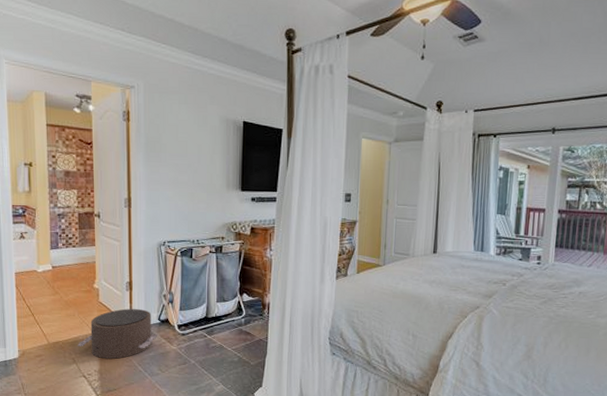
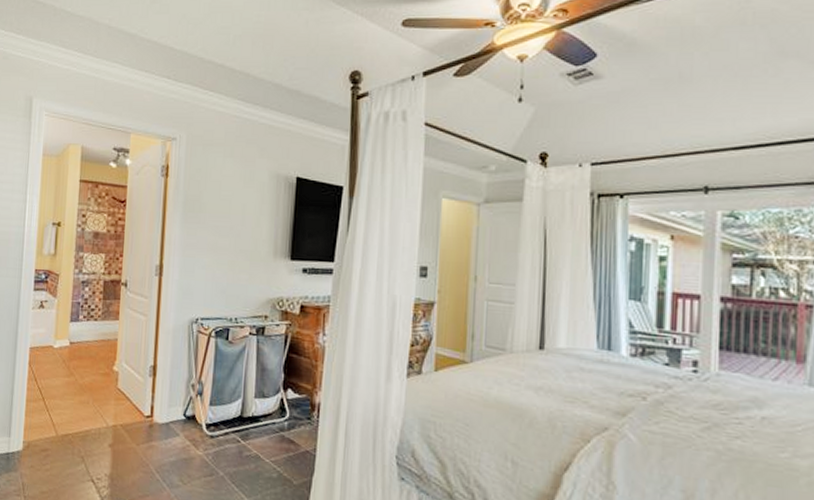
pouf: present [78,309,158,359] -> none [89,398,182,462]

